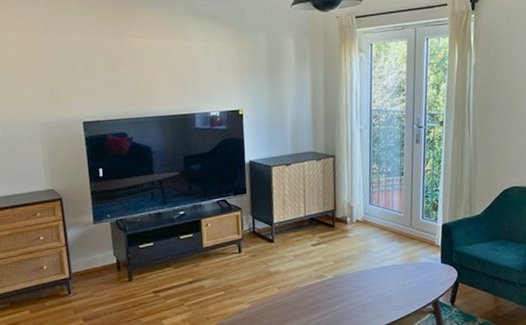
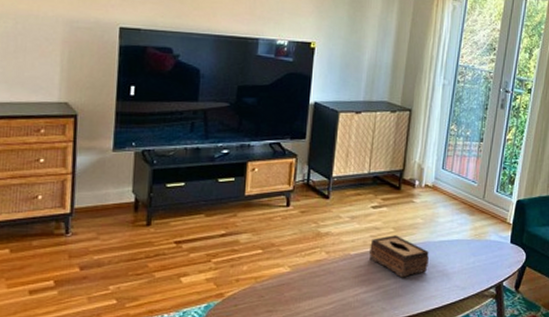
tissue box: none [315,267,369,304] -> present [369,235,429,278]

